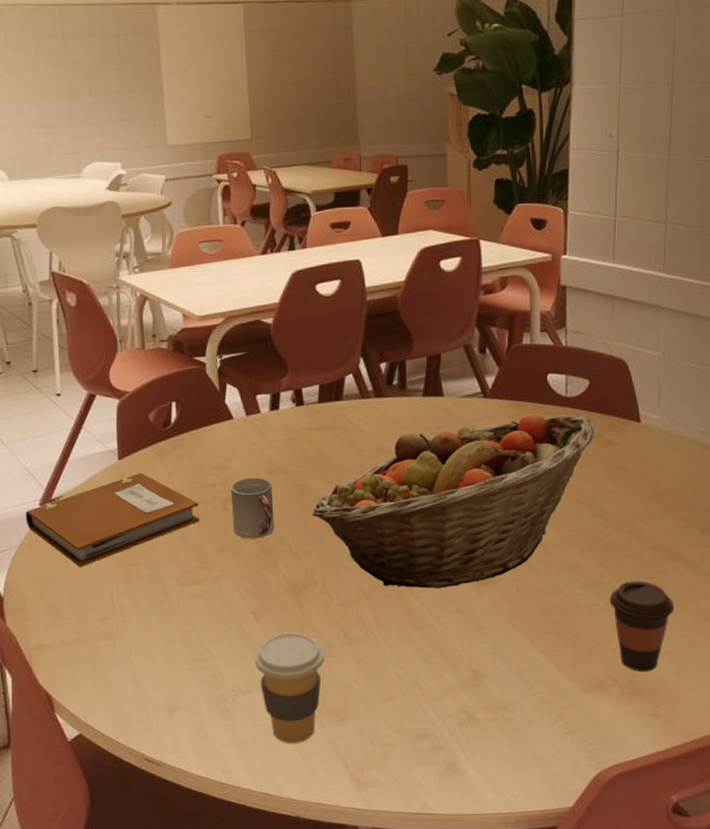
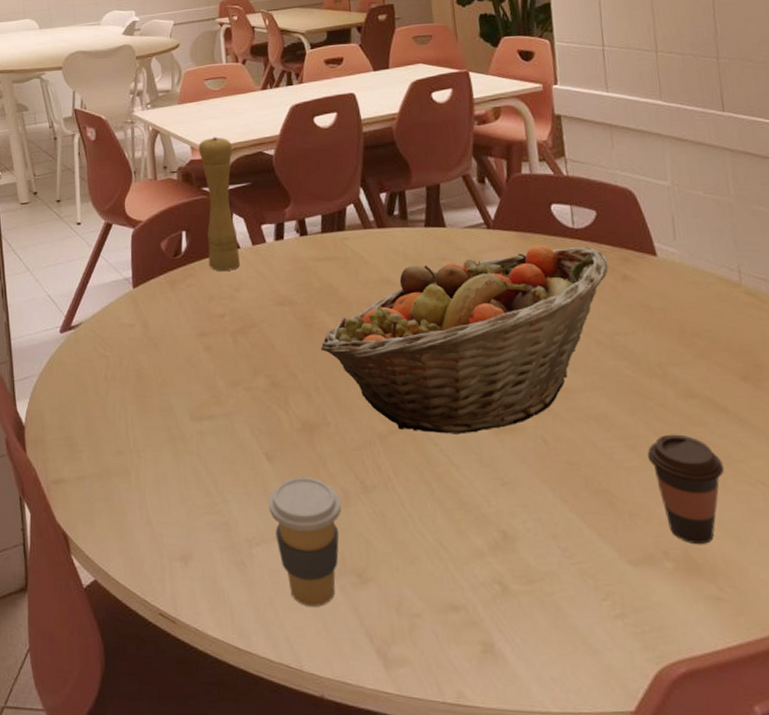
notebook: present [25,473,200,568] -> none [47,302,210,398]
pepper mill: none [190,304,232,442] -> present [198,137,240,272]
cup: present [230,477,275,539] -> none [239,308,284,373]

